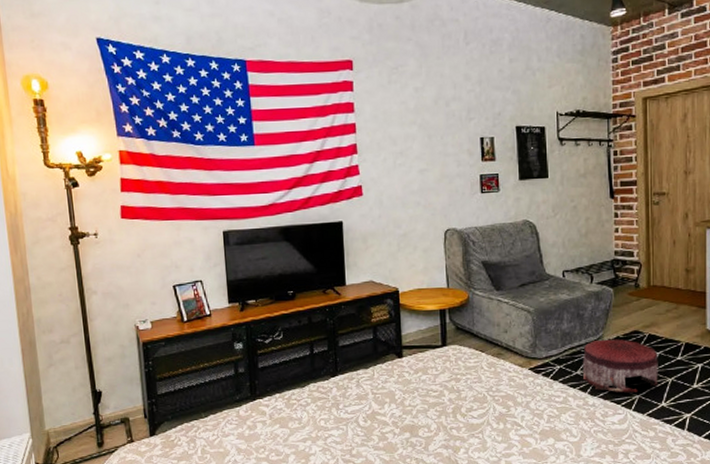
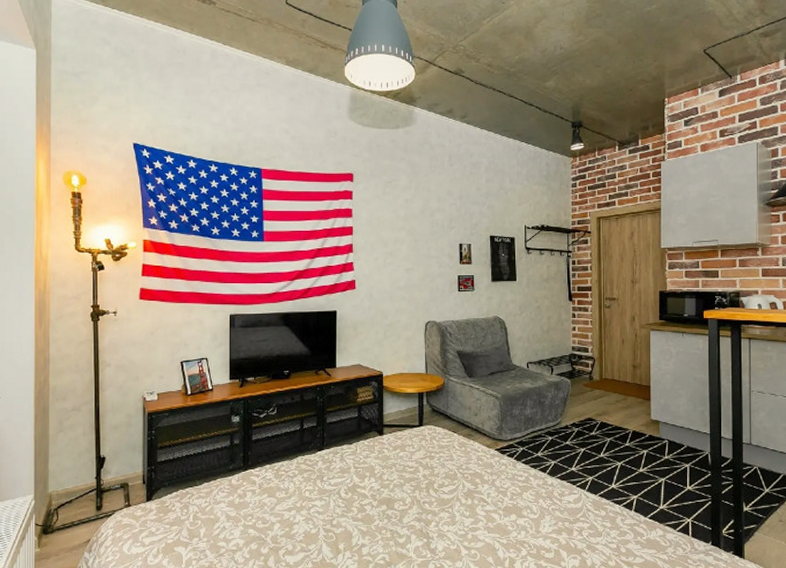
pouf: present [583,339,658,393] -> none [543,425,609,475]

